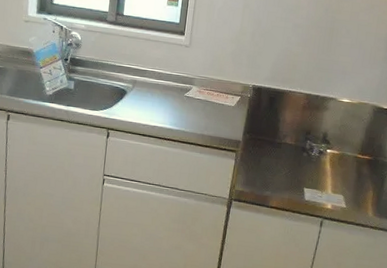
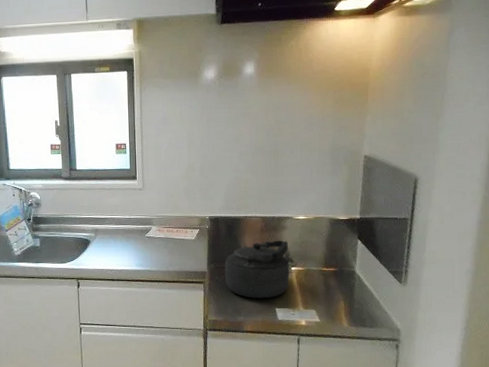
kettle: none [258,119,328,177] -> present [224,240,290,299]

